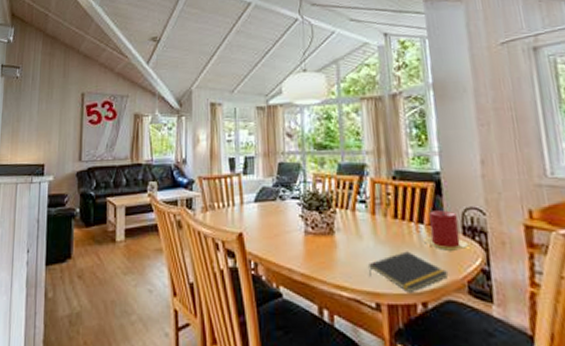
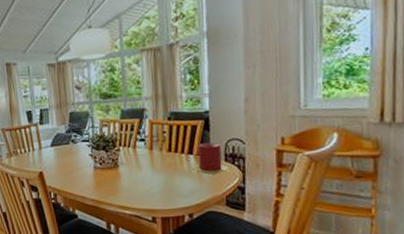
notepad: present [368,251,449,294] -> none [146,176,211,208]

